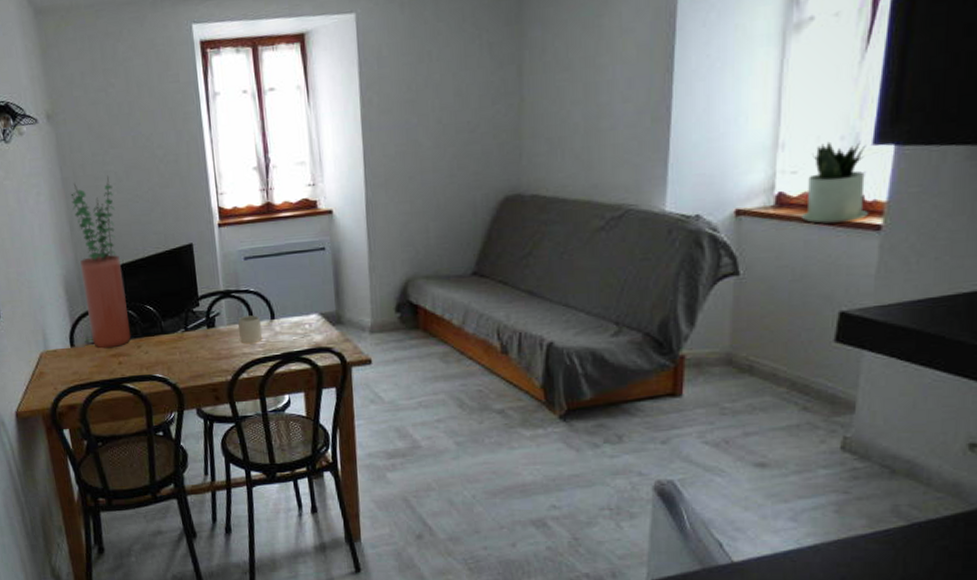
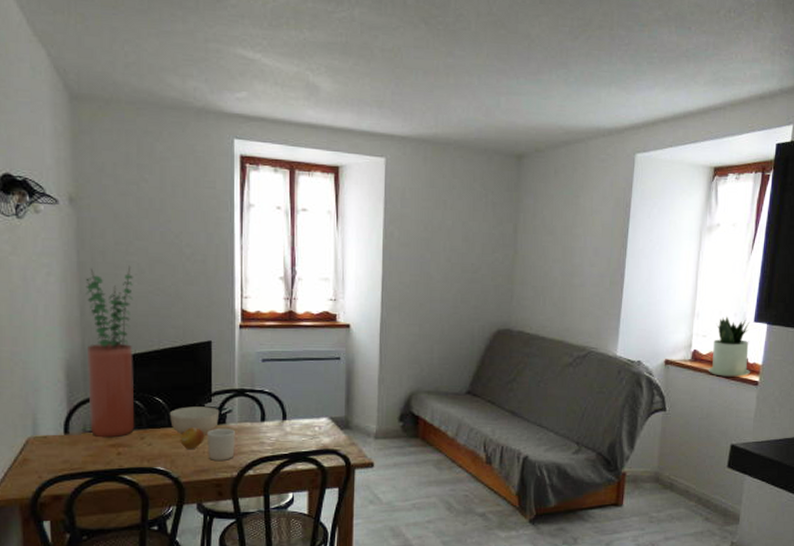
bowl: none [160,311,208,342] -> present [169,406,220,436]
fruit: none [173,333,197,355] -> present [180,428,205,449]
mug: none [199,331,227,365] -> present [208,428,235,460]
mug: present [237,315,263,344] -> none [249,415,273,442]

